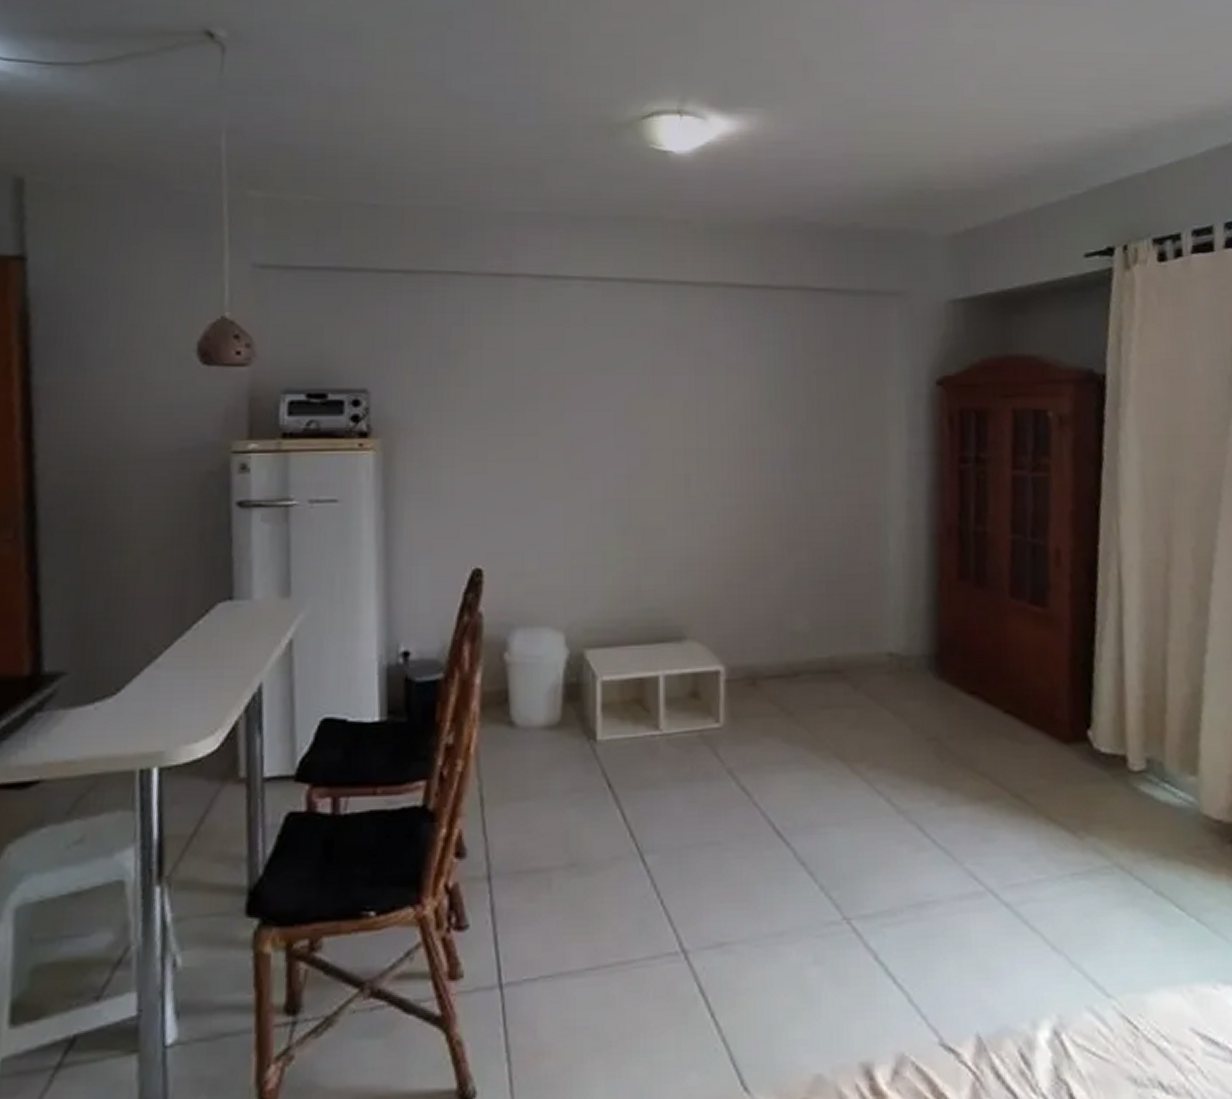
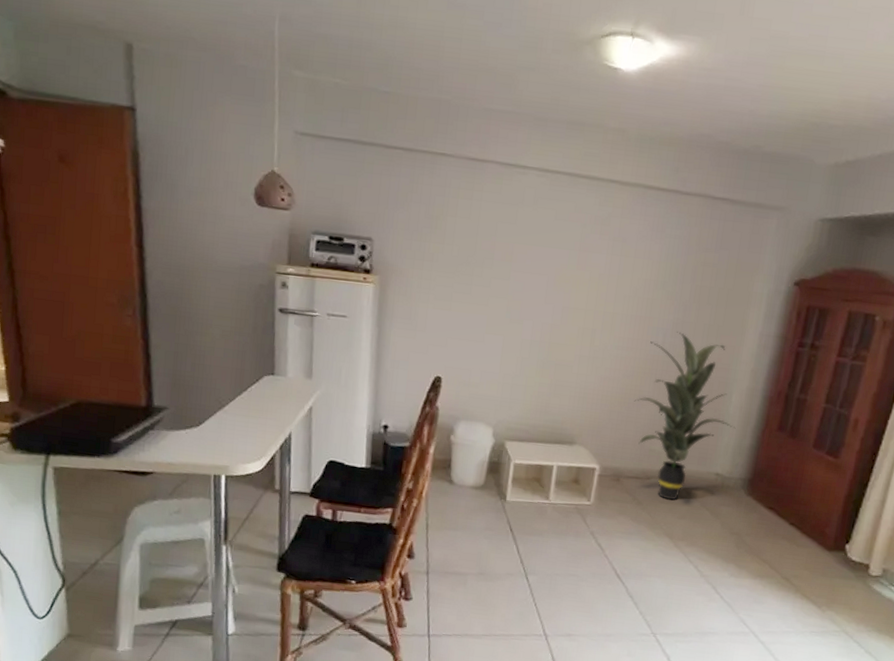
indoor plant: none [757,463,902,703] -> present [634,332,736,501]

